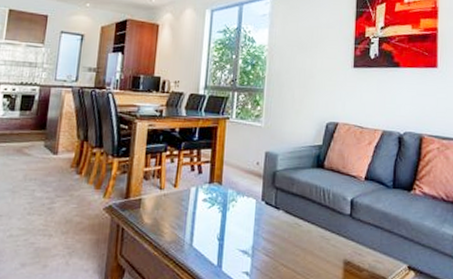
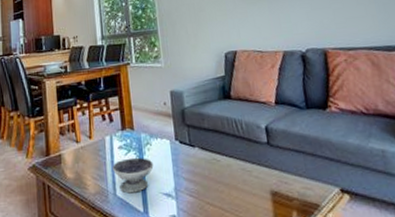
bowl: none [193,211,236,246] -> present [112,157,154,194]

